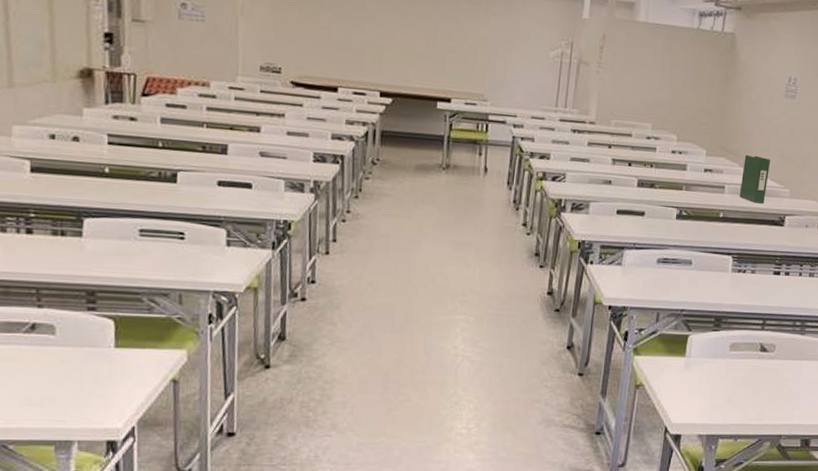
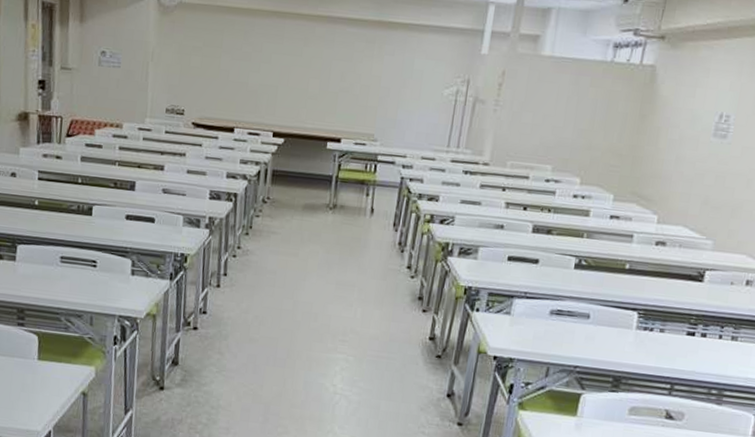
binder: present [739,154,771,204] -> none [650,200,692,256]

